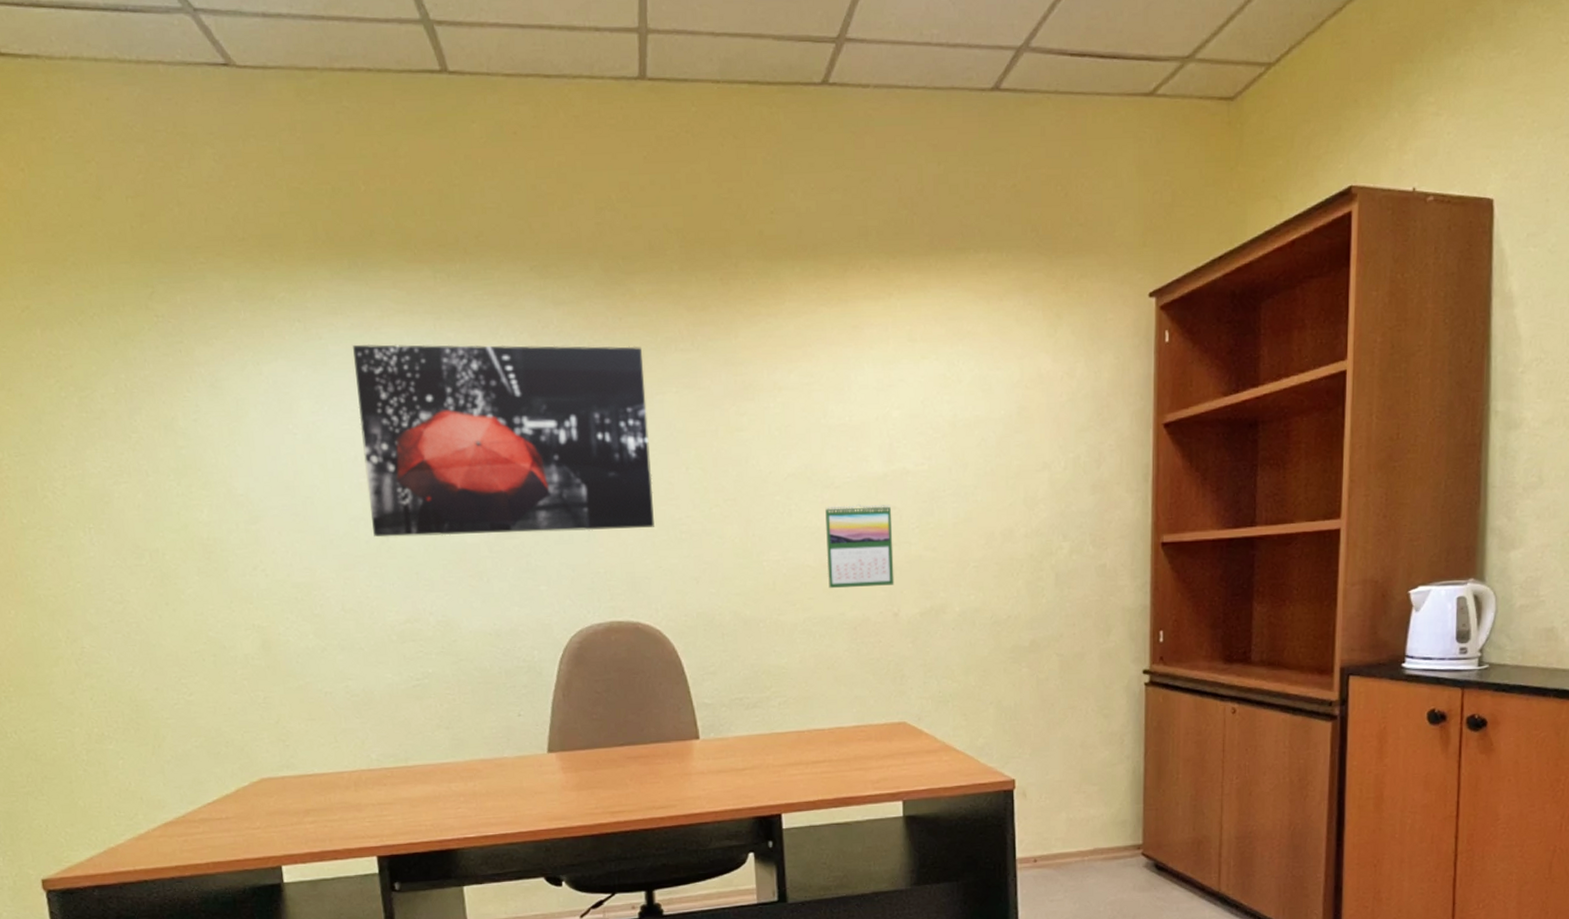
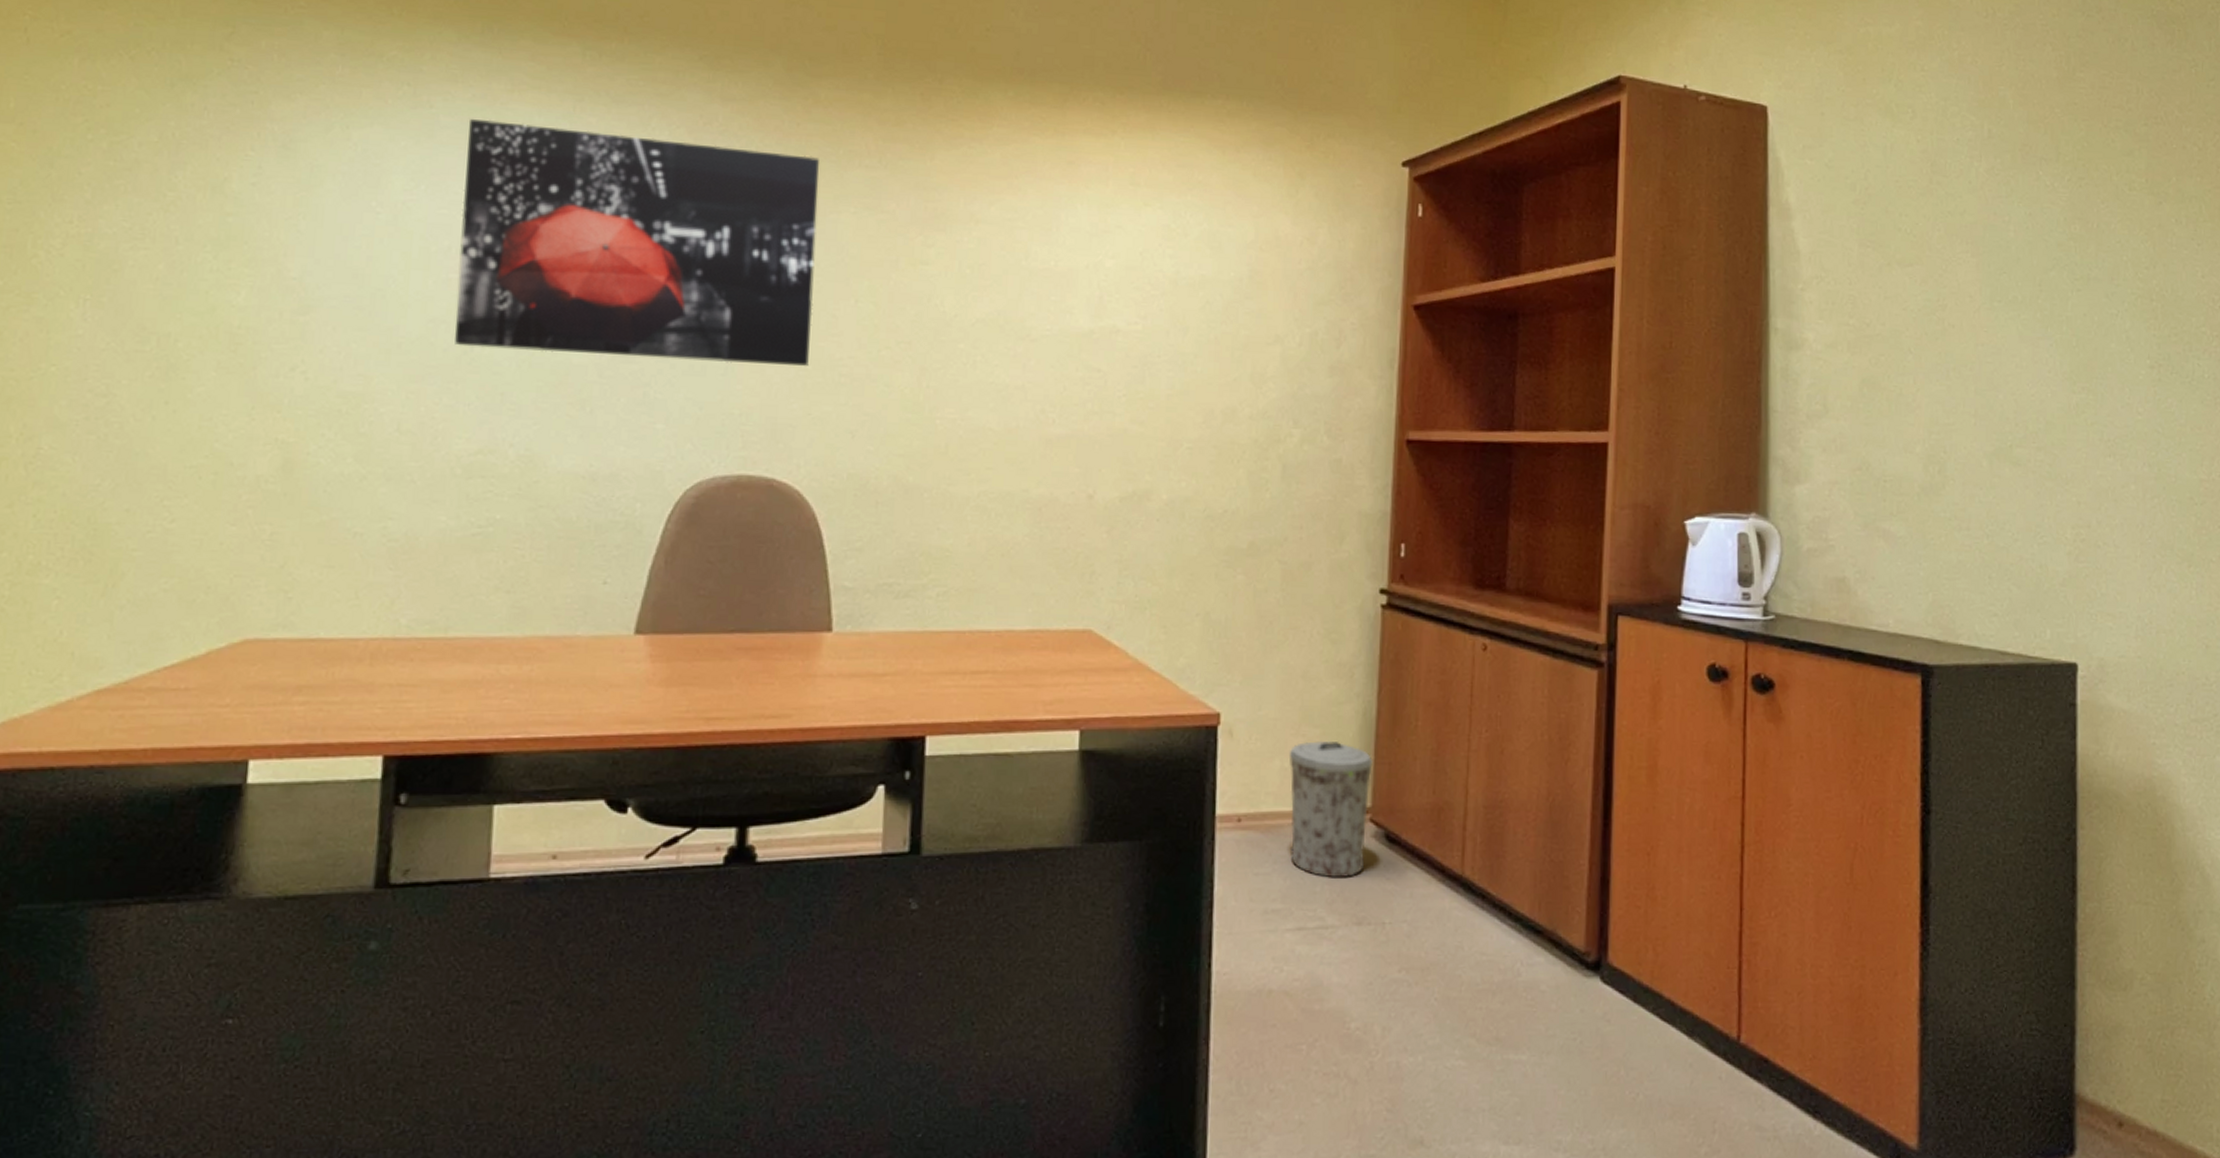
calendar: present [825,504,895,589] -> none [1012,361,1095,461]
trash can: none [1073,795,1142,900] -> present [1288,741,1373,879]

